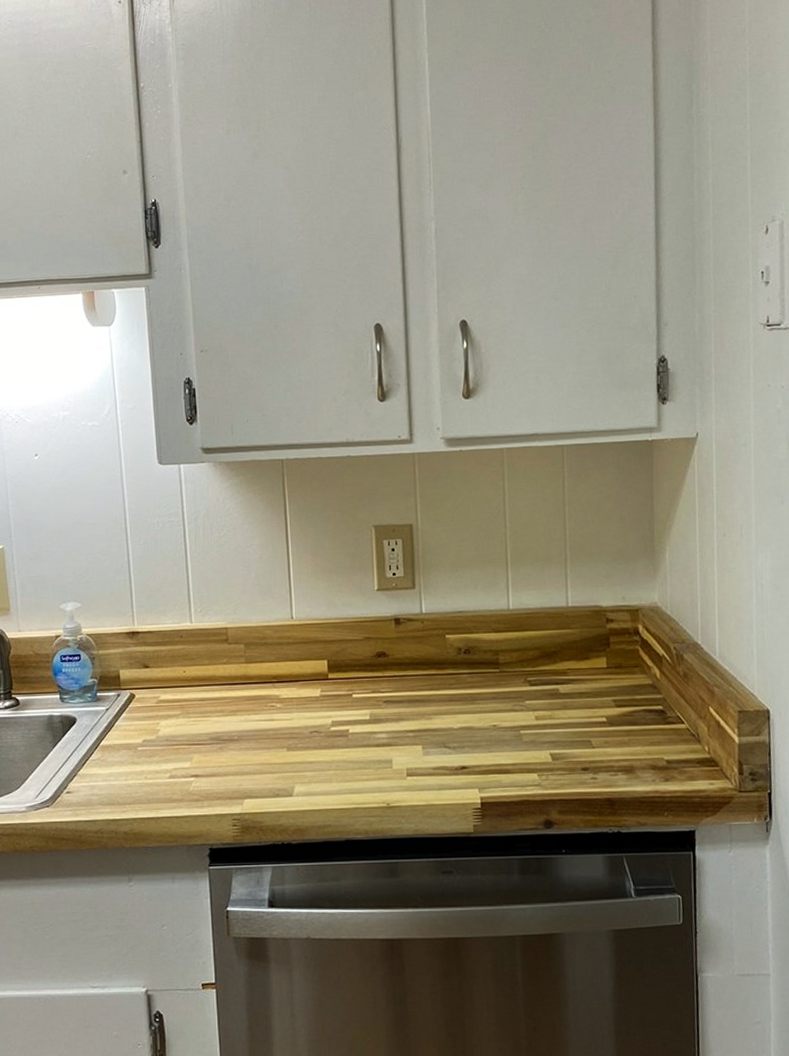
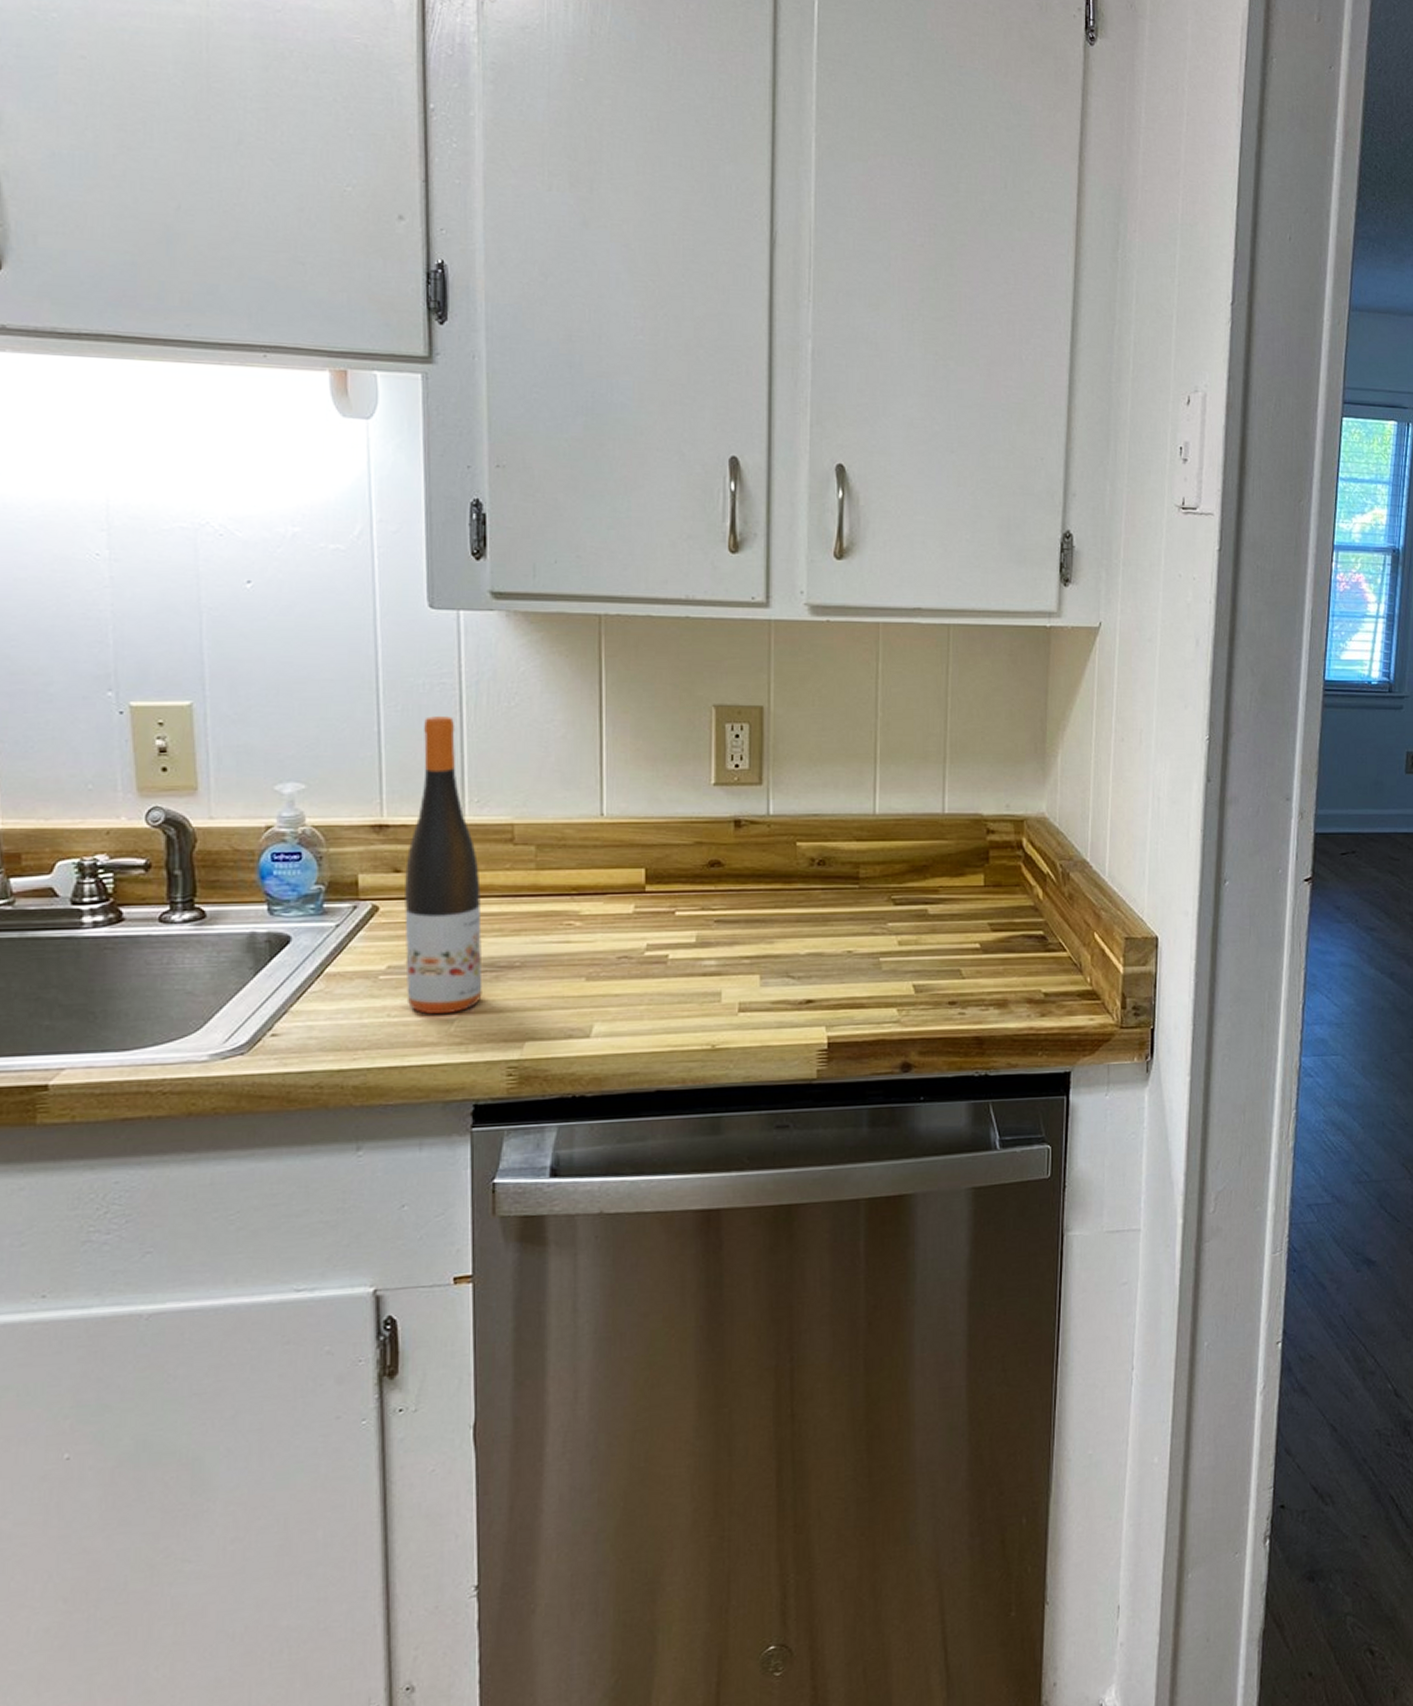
wine bottle: none [152,546,211,778] -> present [405,716,483,1015]

